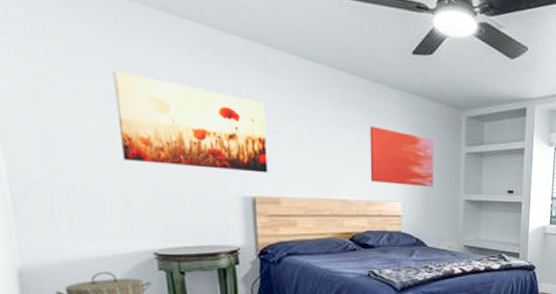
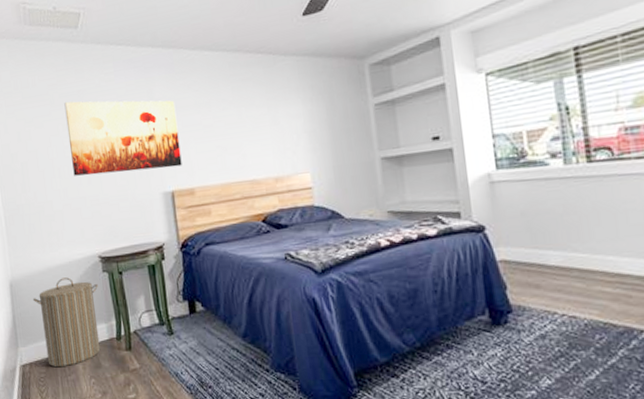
wall art: present [370,126,434,187] -> none [269,97,343,156]

